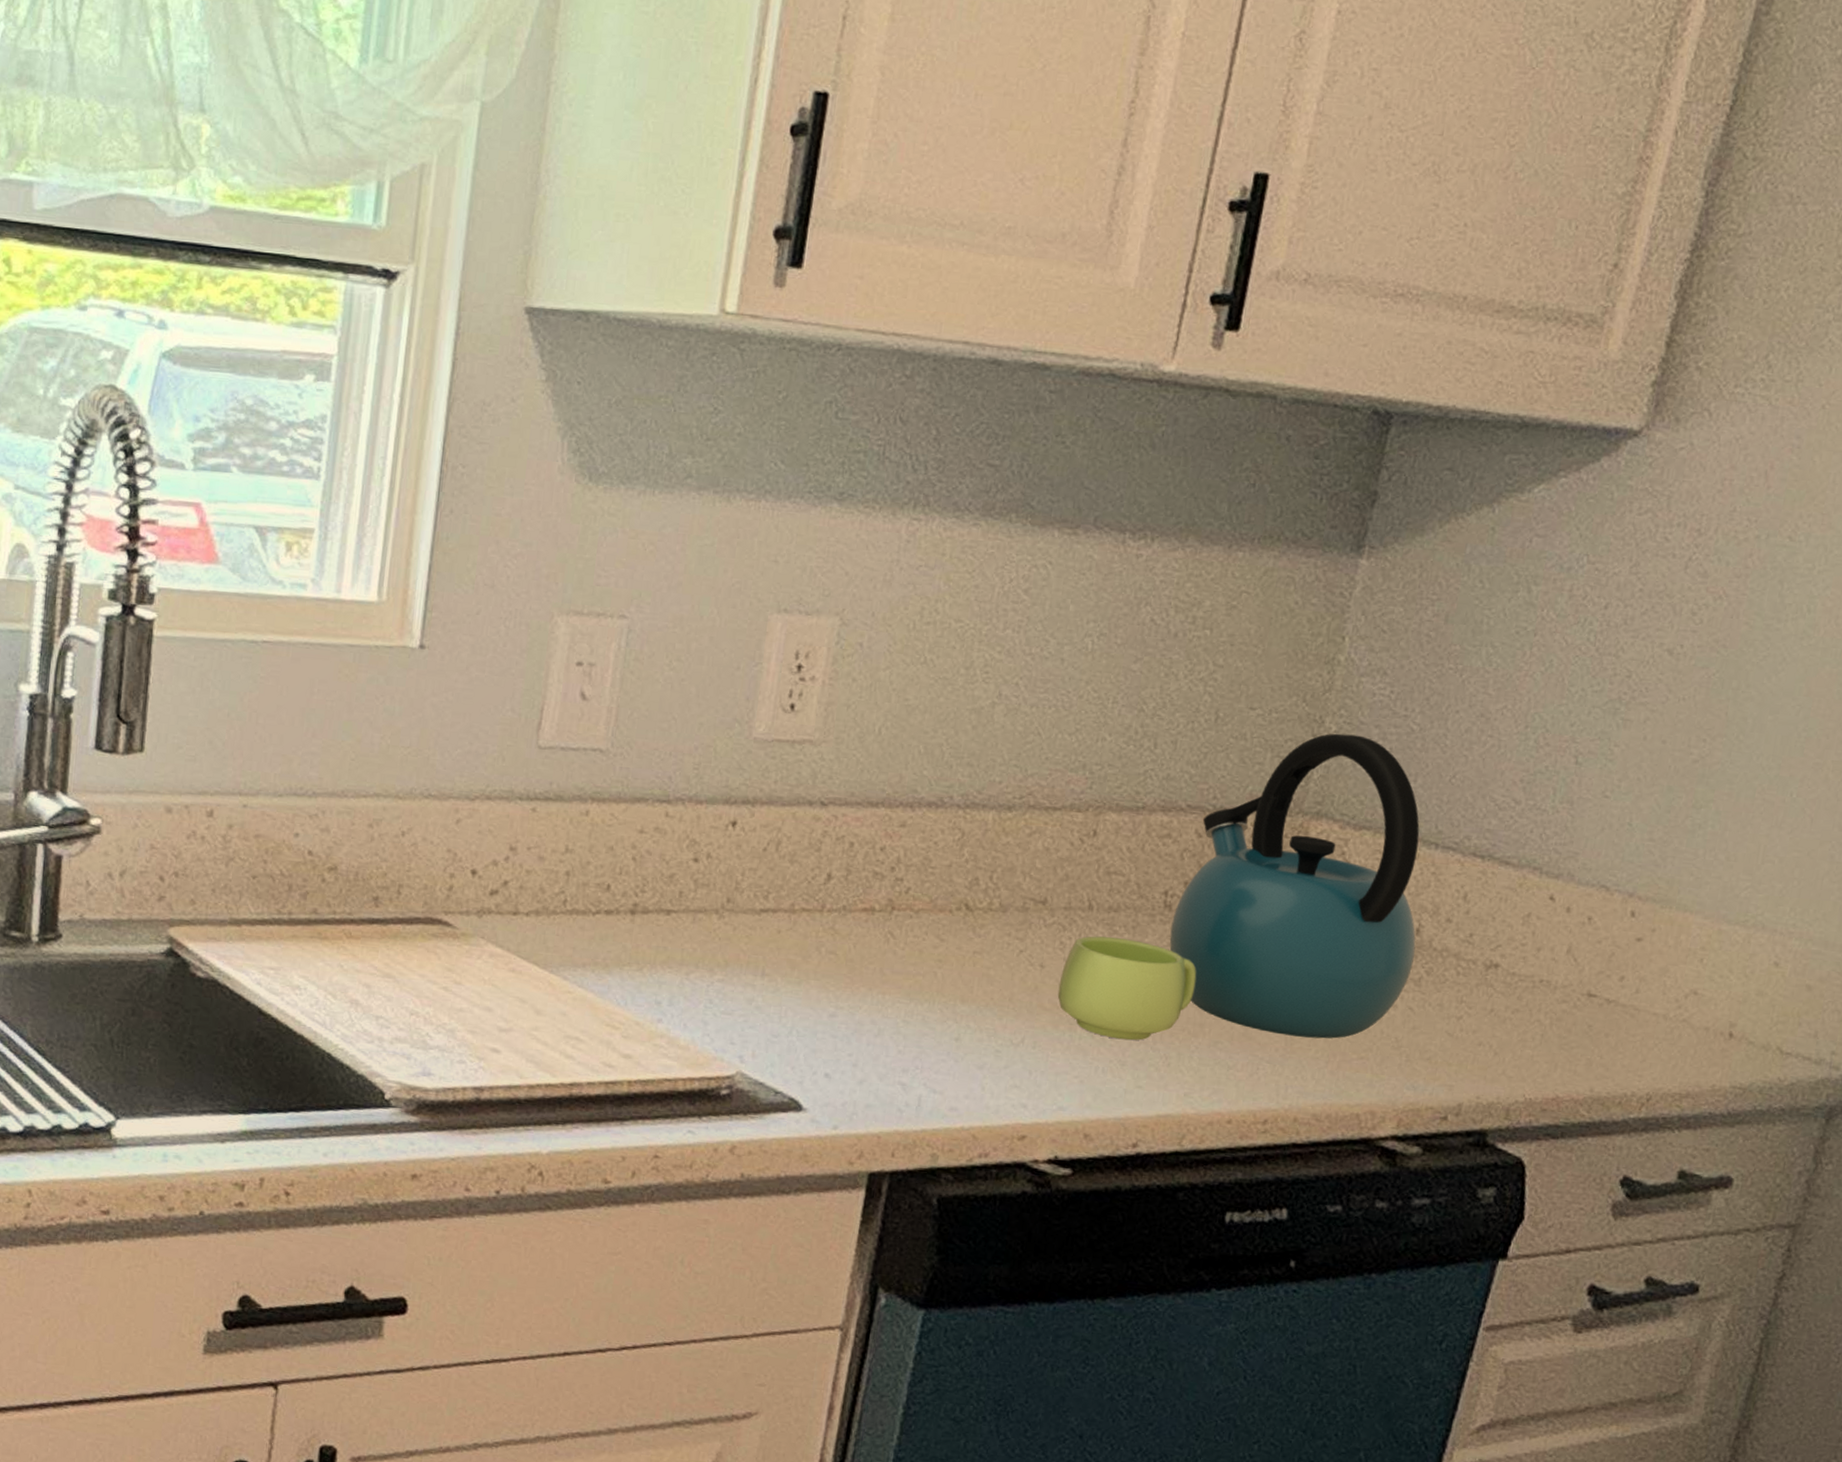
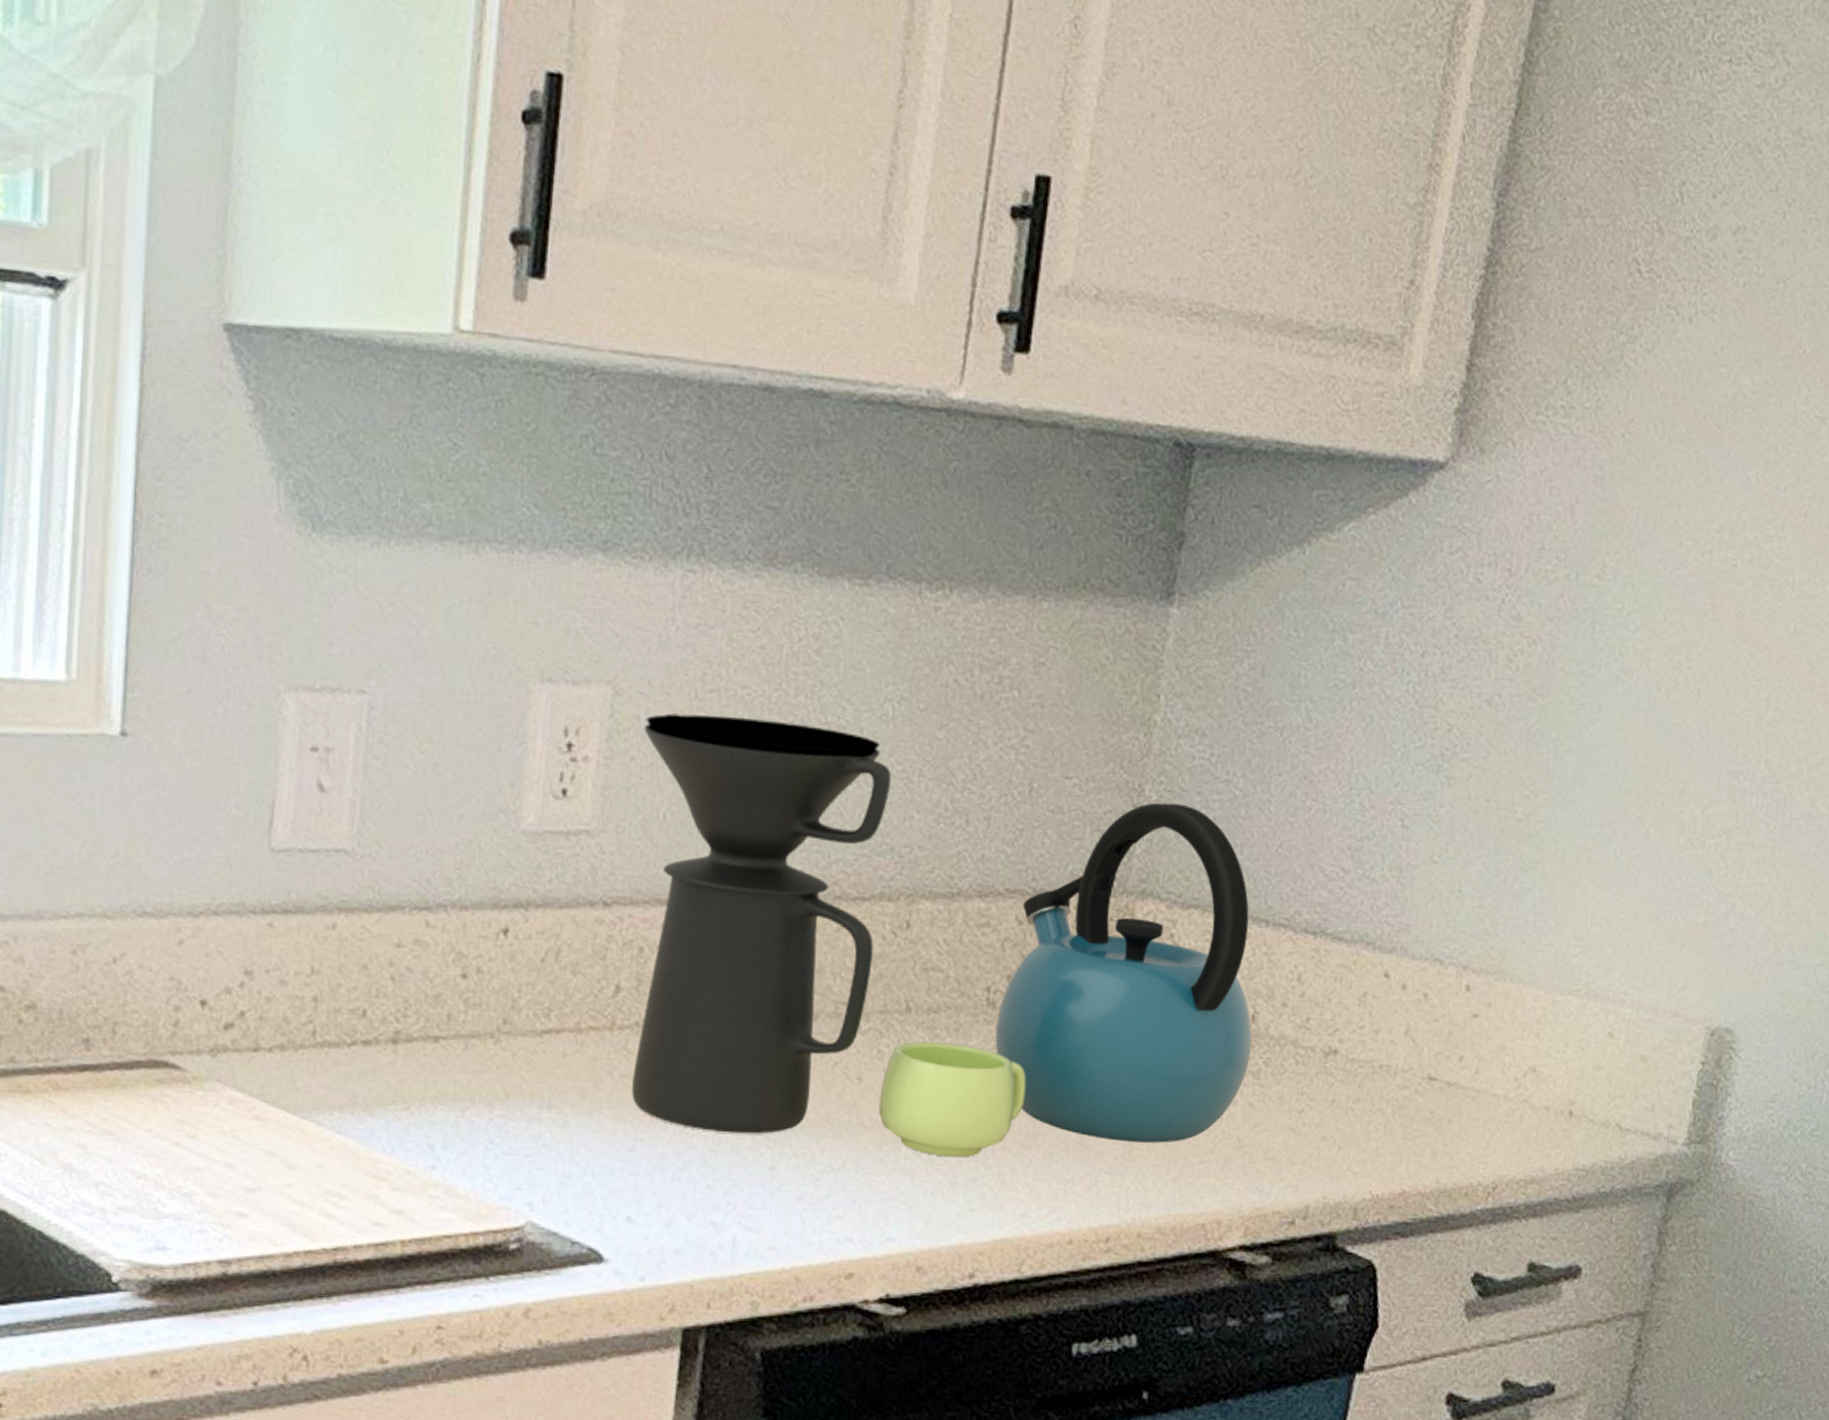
coffee maker: none [836,642,1088,1009] -> present [632,713,892,1134]

